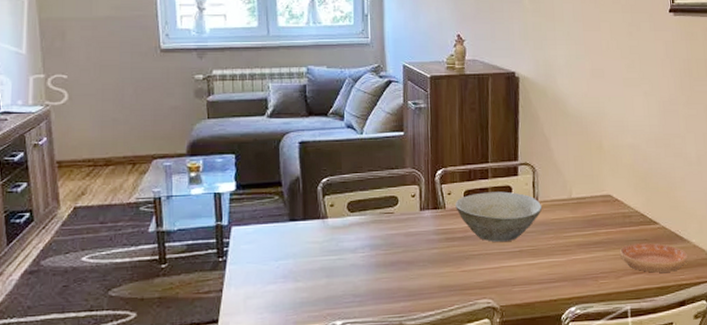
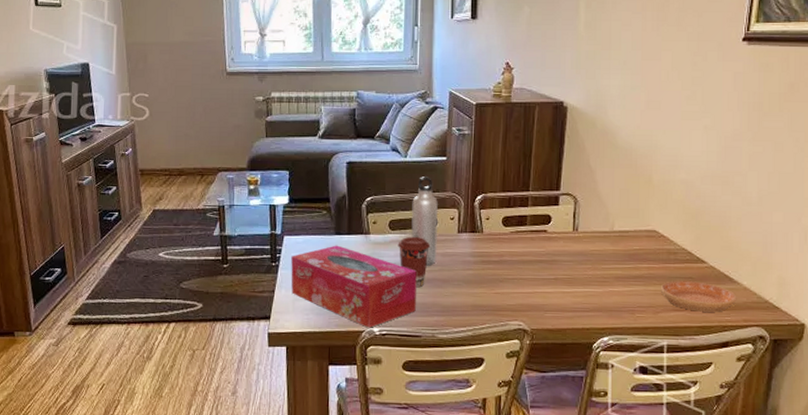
tissue box: none [241,232,381,322] -> present [291,245,417,328]
coffee cup: none [358,217,393,273] -> present [397,236,431,288]
water bottle: none [371,153,400,248] -> present [411,176,438,266]
bowl: present [455,191,543,242] -> none [493,219,582,268]

